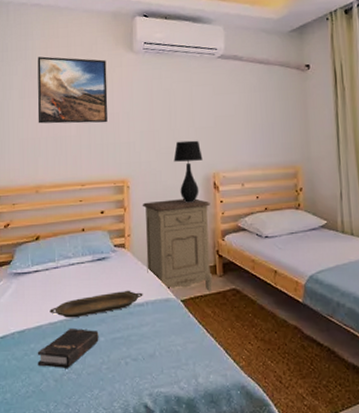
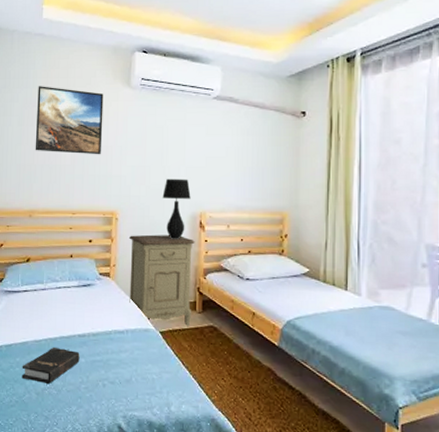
serving tray: present [49,290,143,318] -> none [35,317,124,338]

